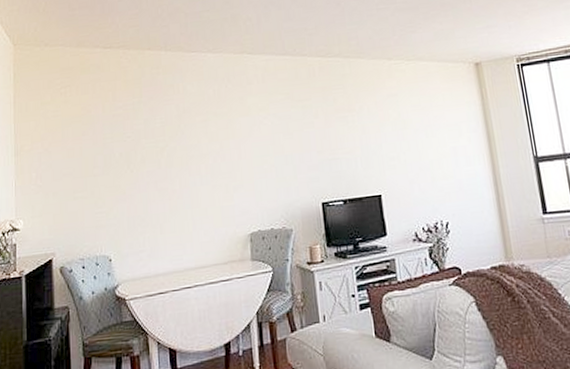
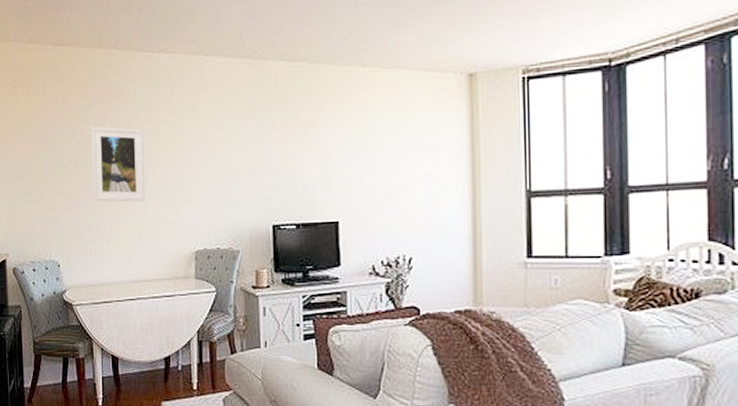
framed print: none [141,121,199,193] -> present [90,126,146,202]

